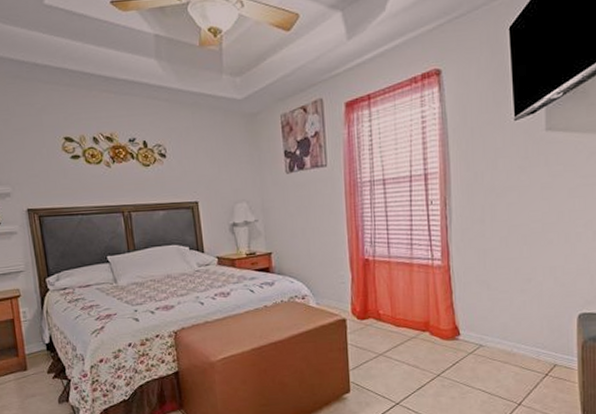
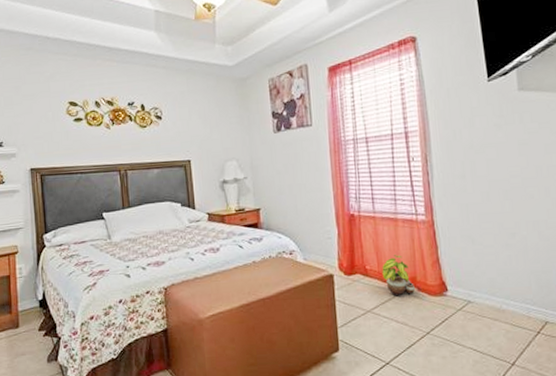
potted plant: none [395,300,427,340] -> present [382,255,415,296]

